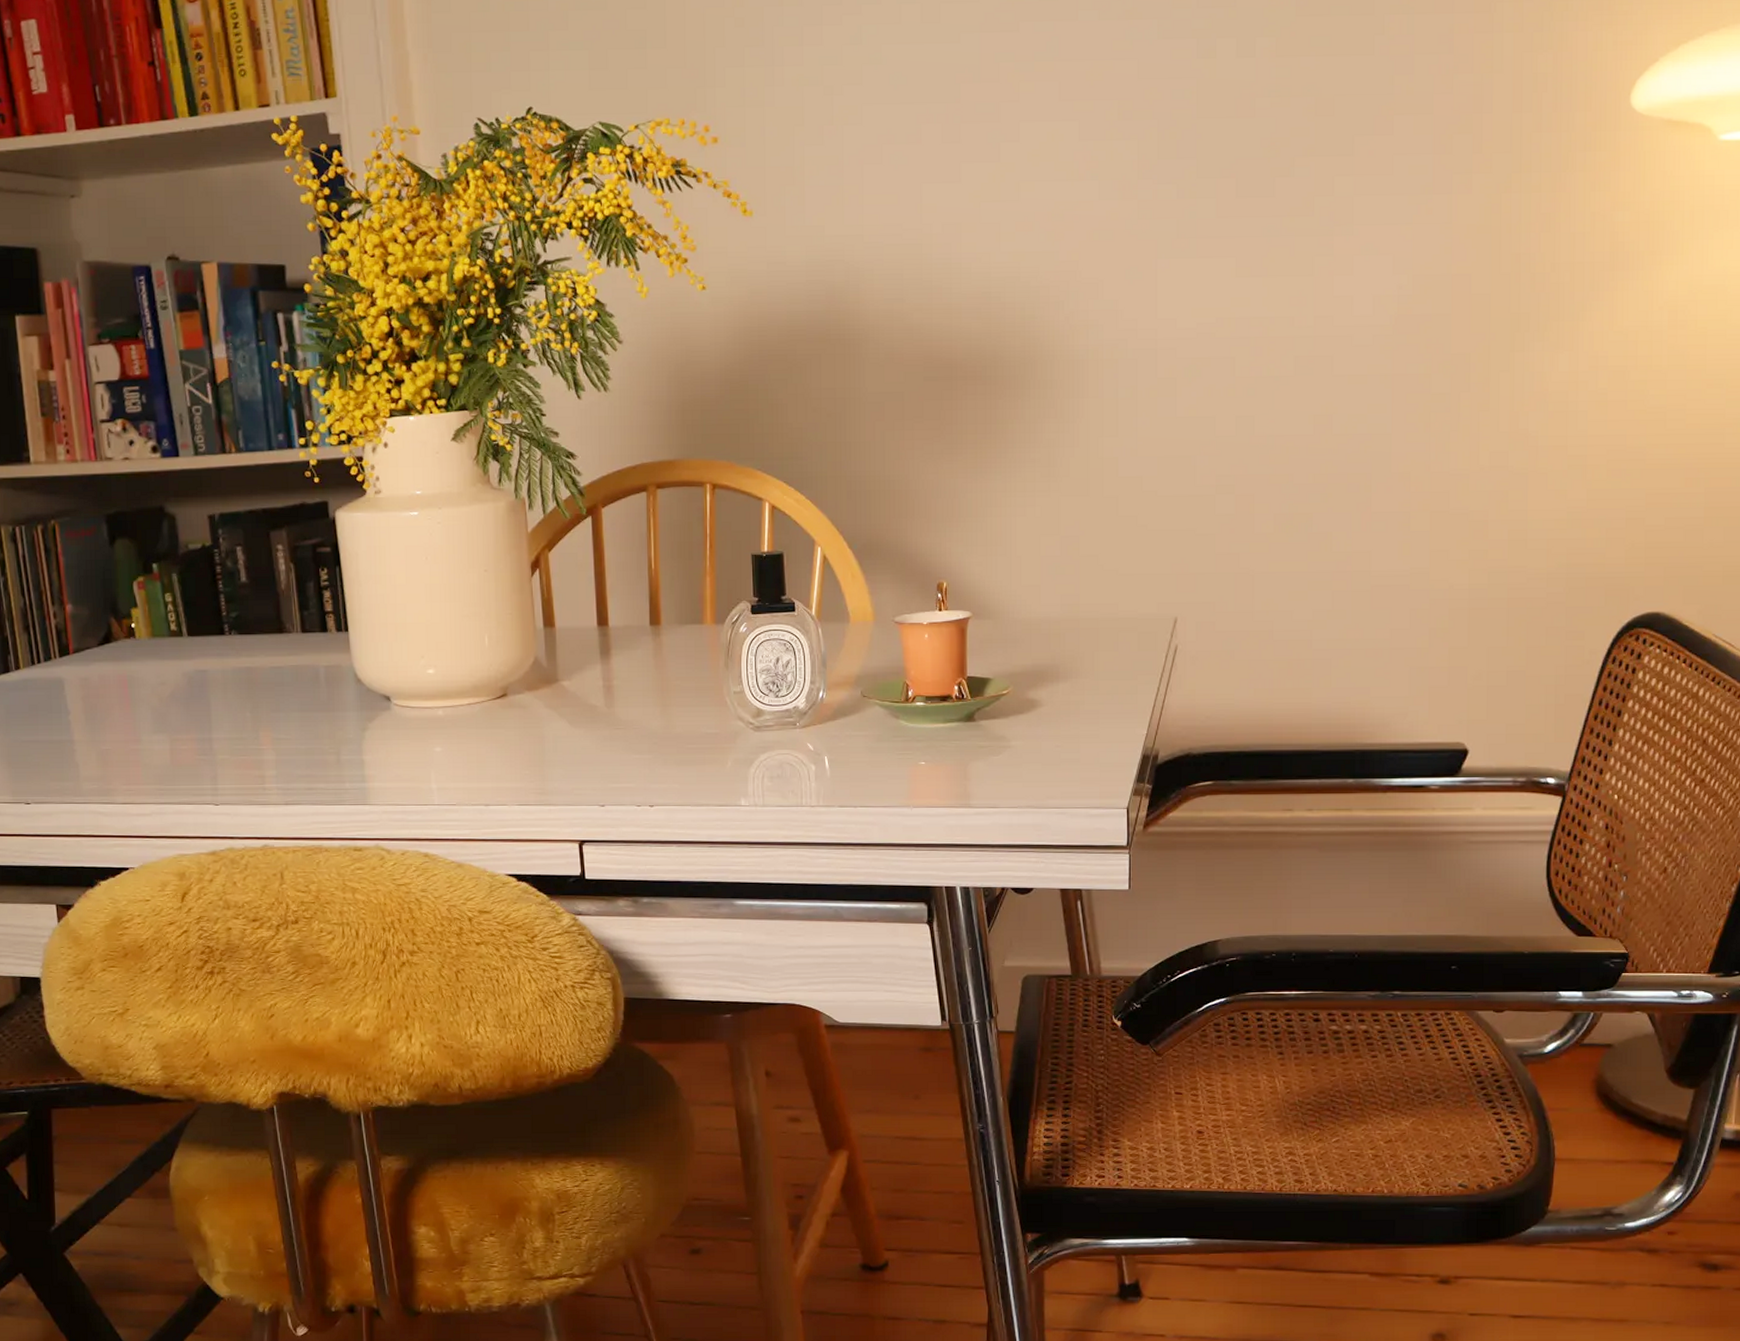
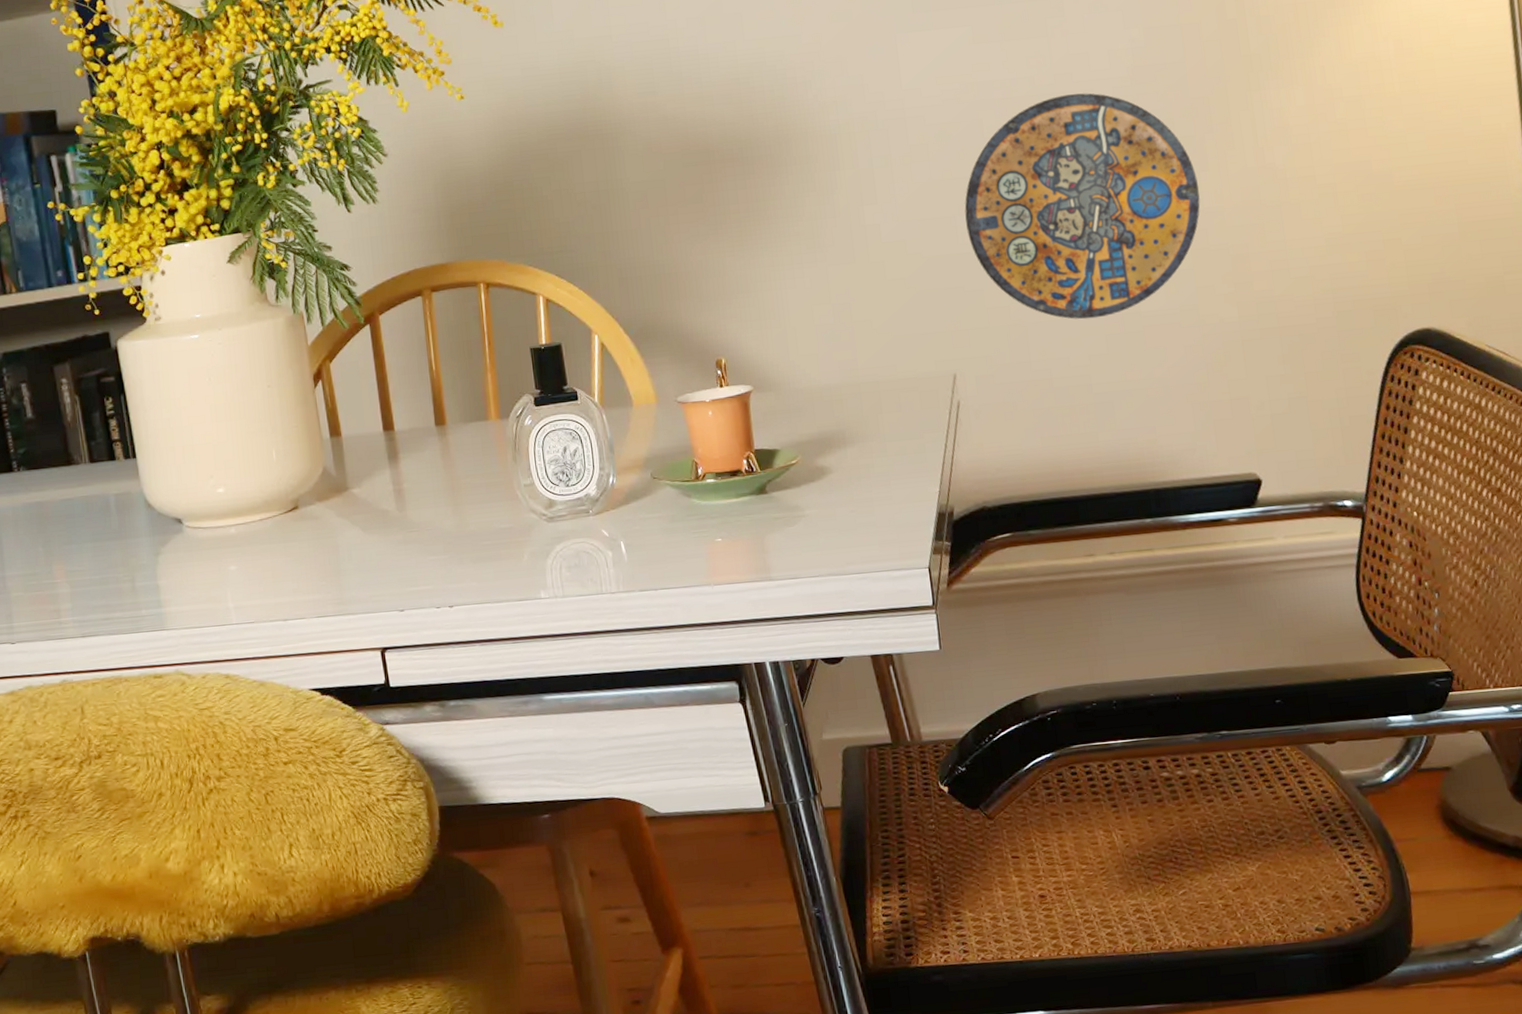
manhole cover: none [1206,339,1446,574] -> present [964,93,1201,320]

